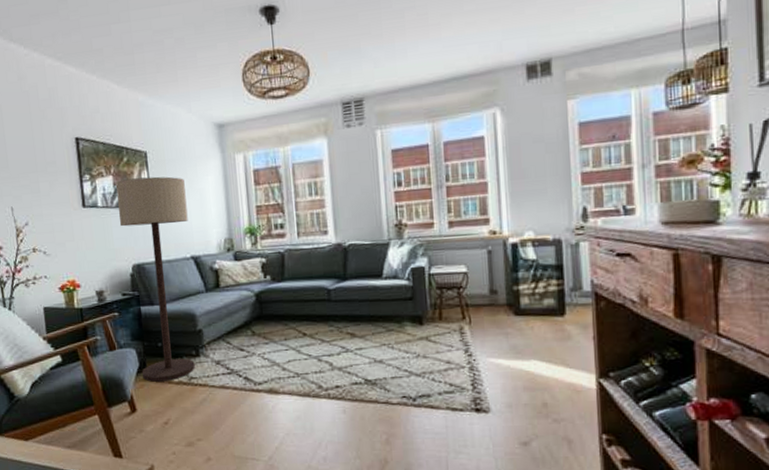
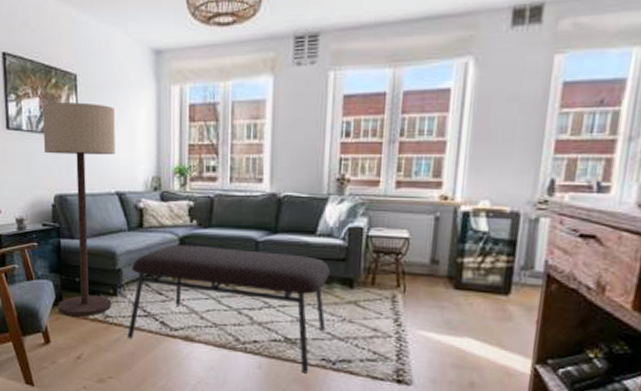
coffee table: none [211,298,402,413] -> present [127,244,330,374]

